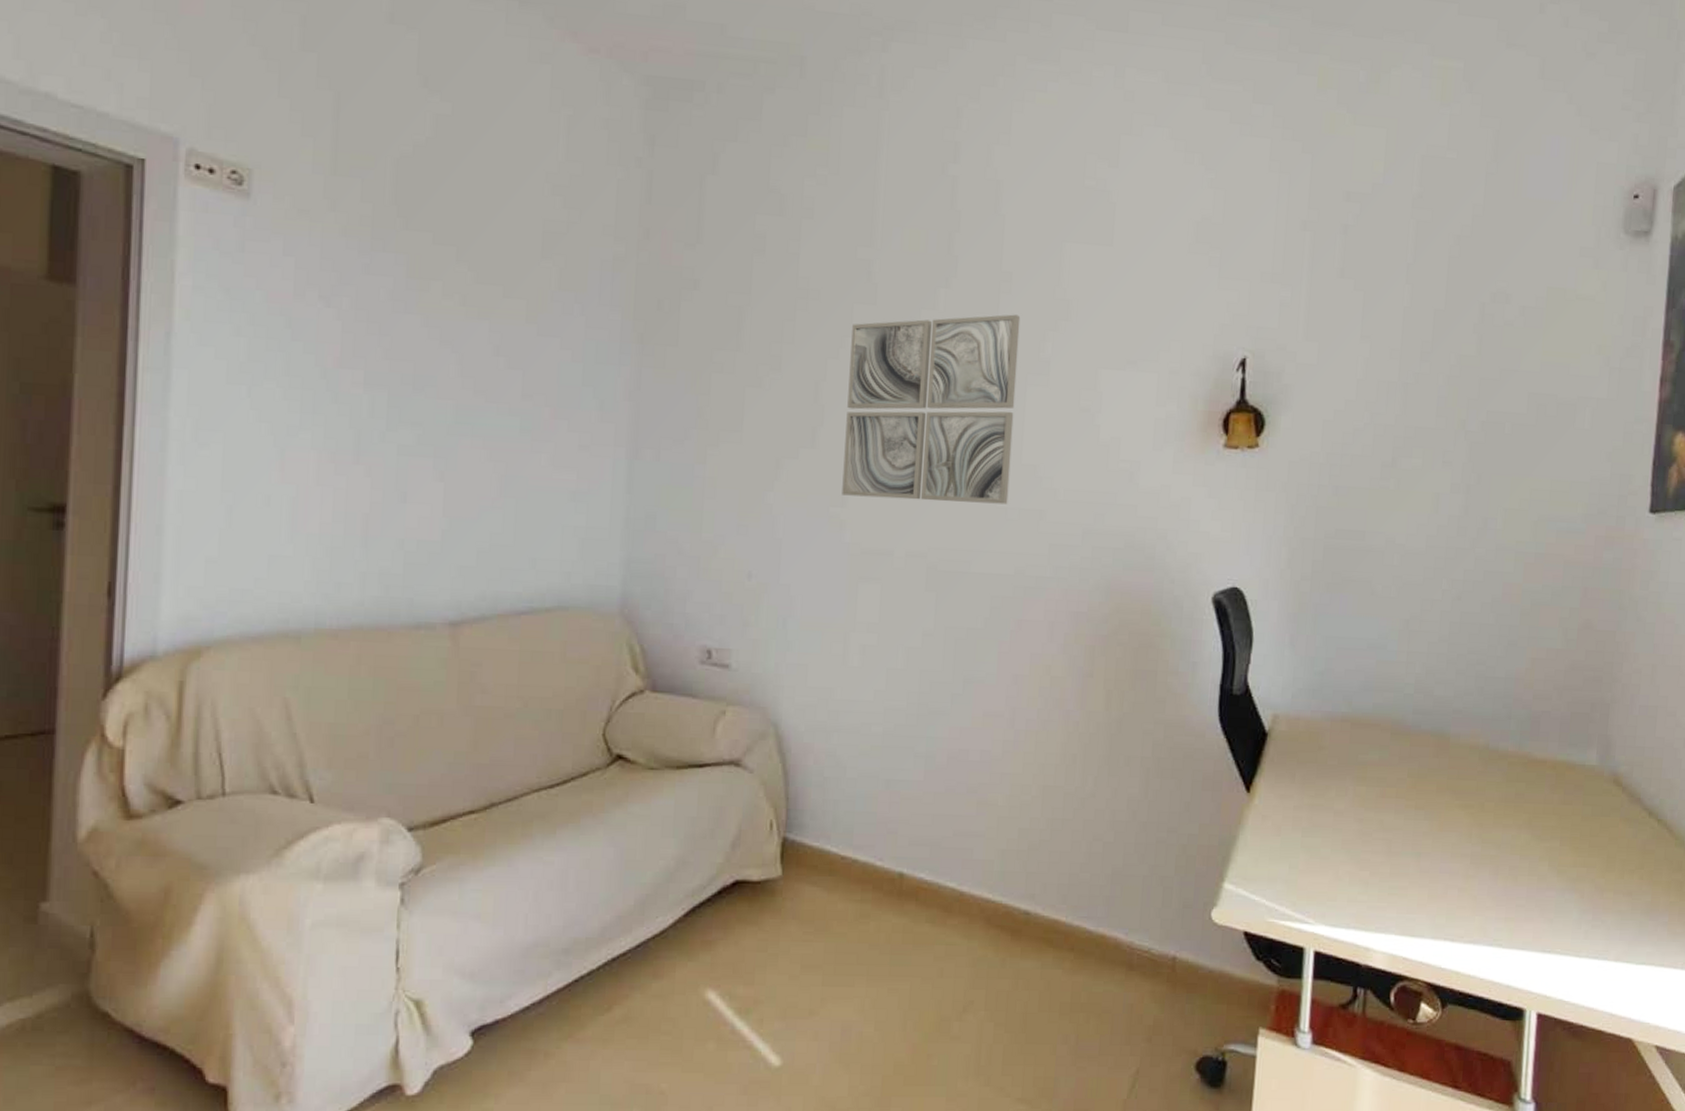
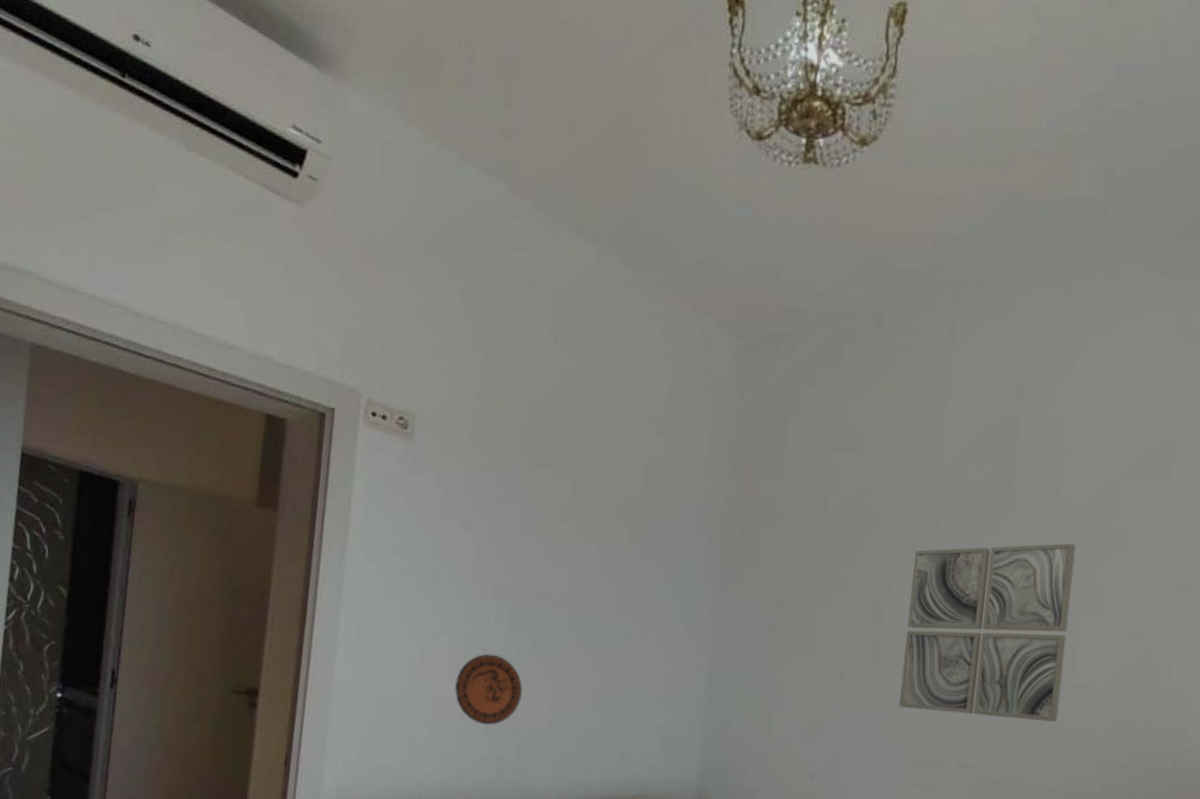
decorative plate: none [323,452,407,536] -> present [455,653,522,725]

